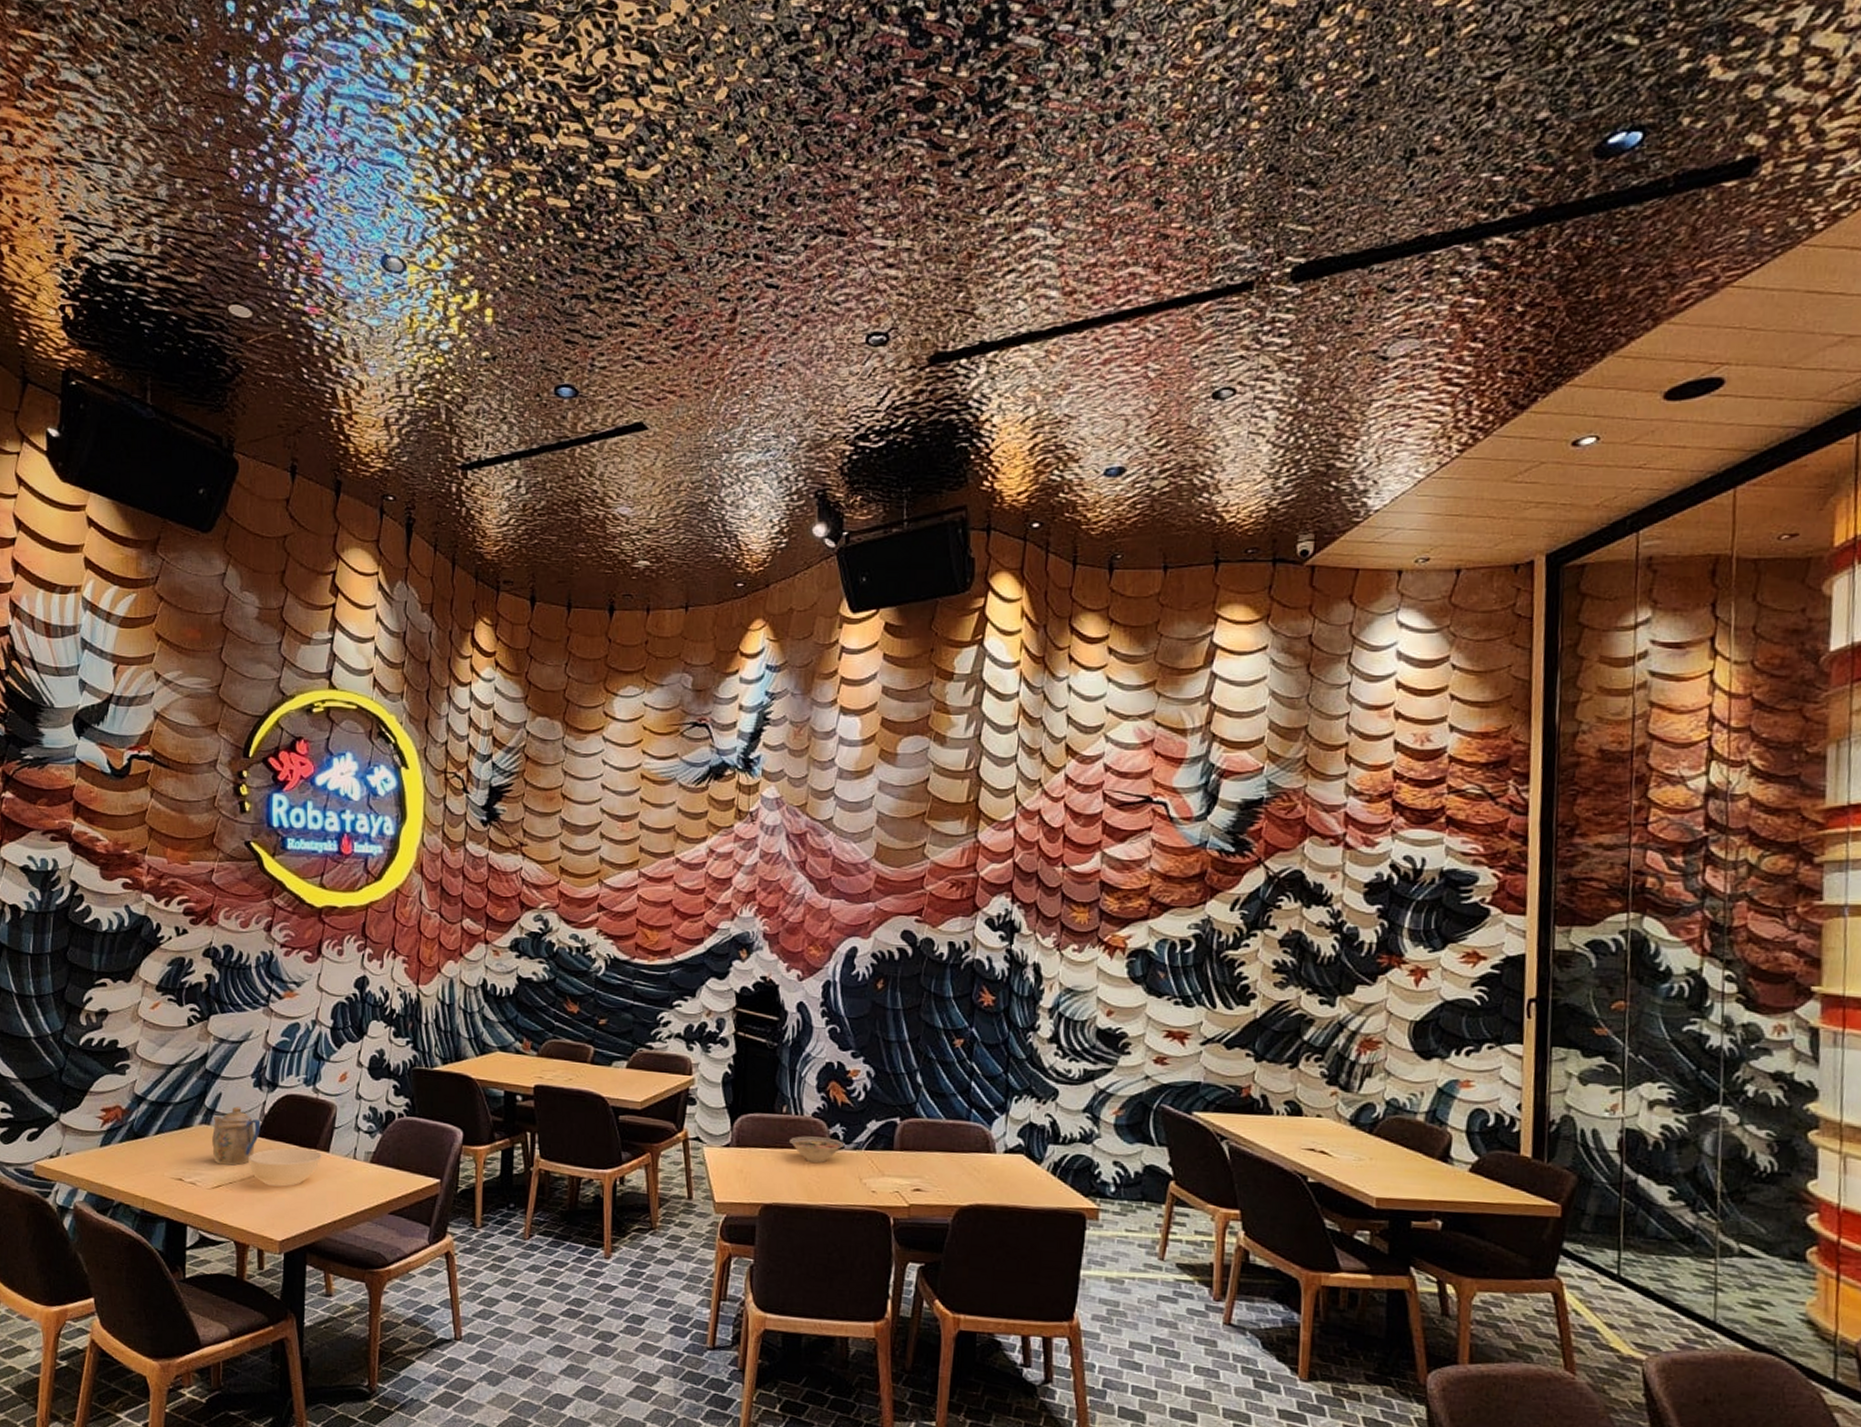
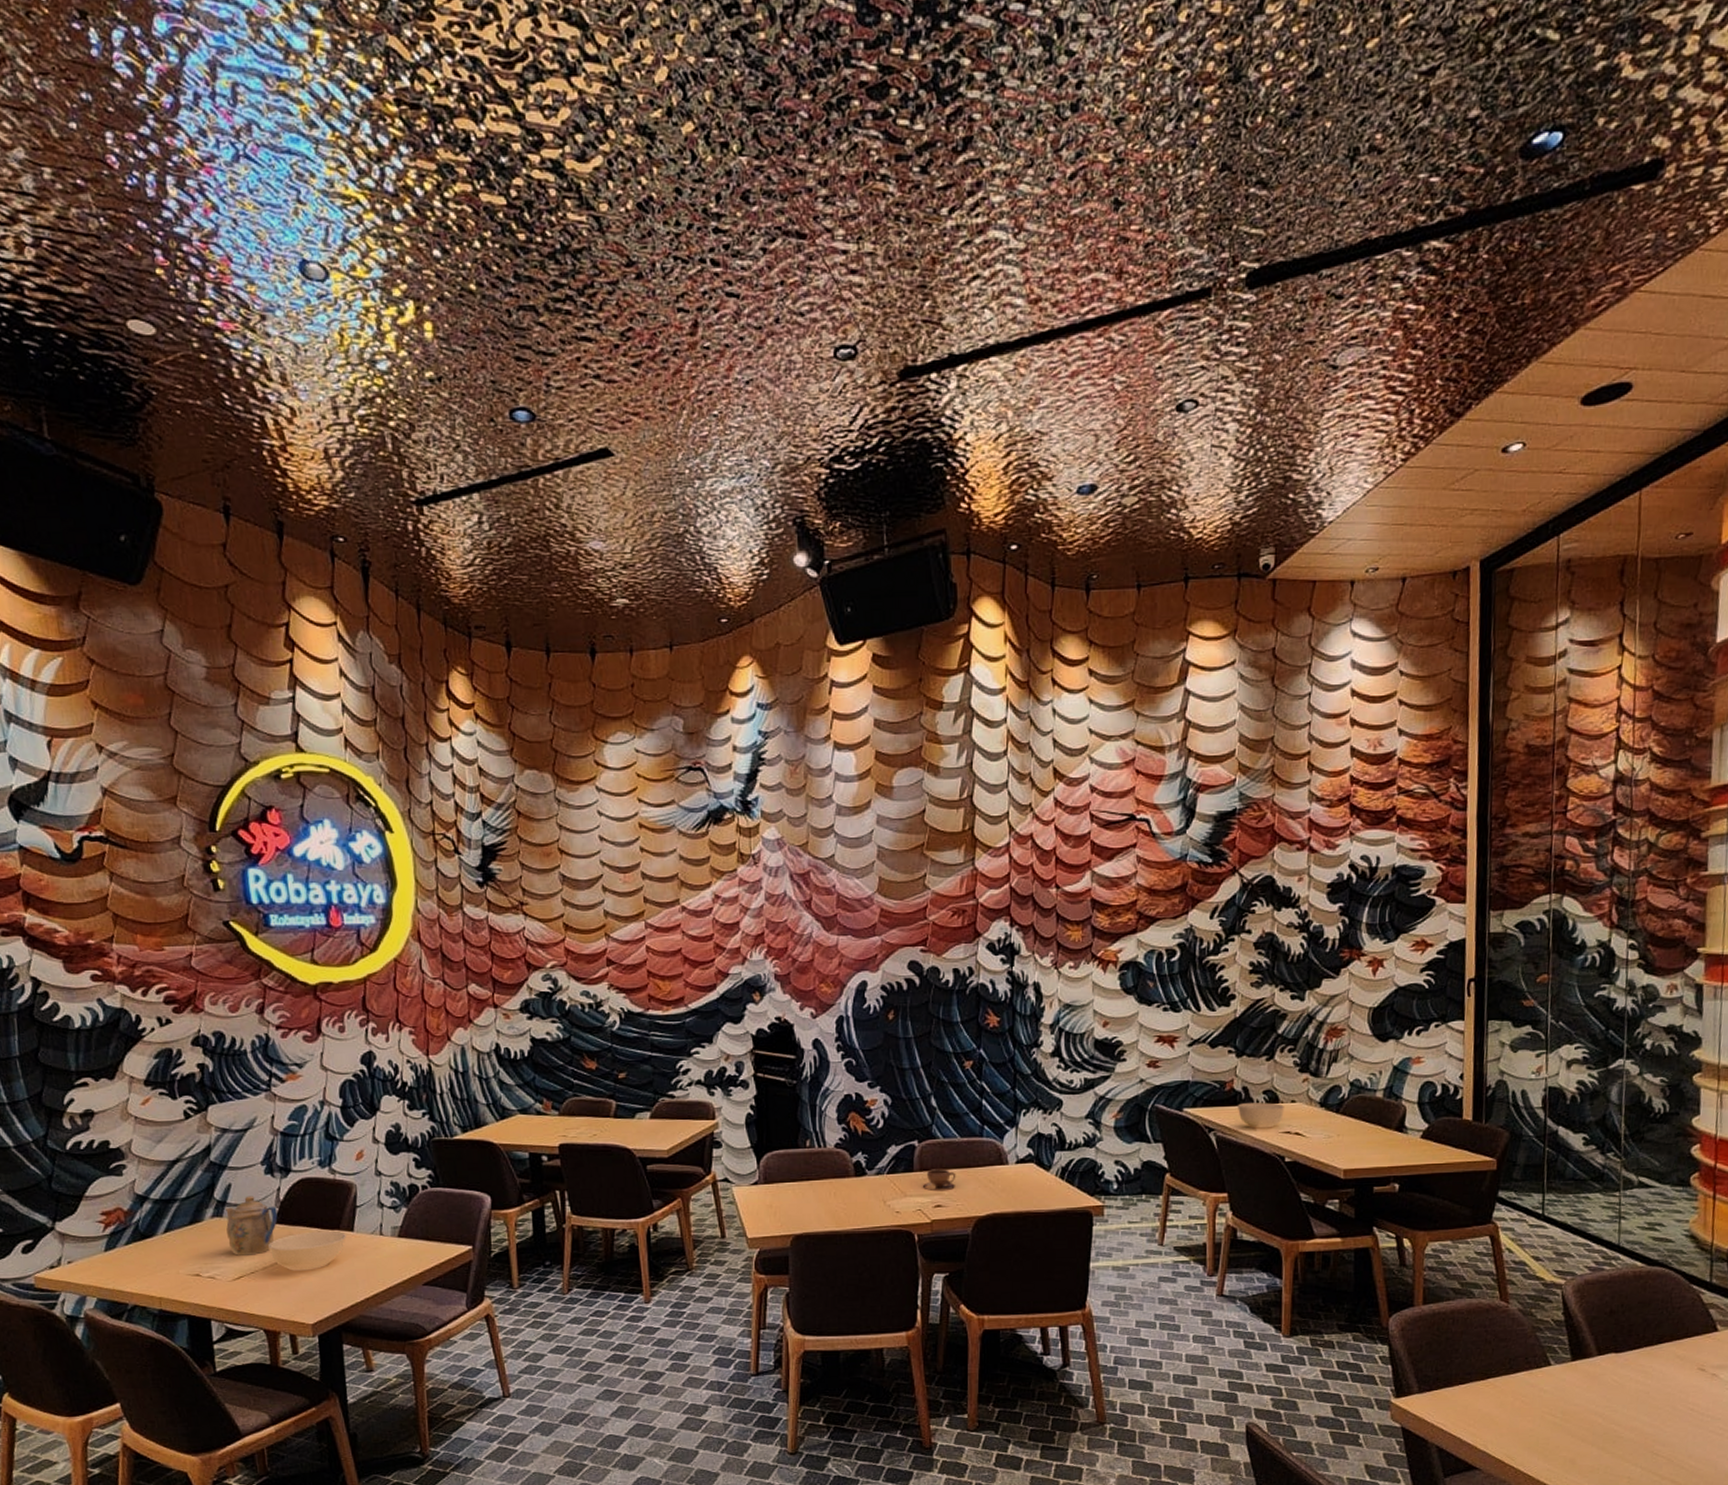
soup bowl: present [790,1136,844,1164] -> none [815,1166,866,1192]
teacup: none [903,1149,939,1174] -> present [923,1169,956,1190]
bowl: none [1254,1112,1308,1144] -> present [1237,1102,1284,1130]

